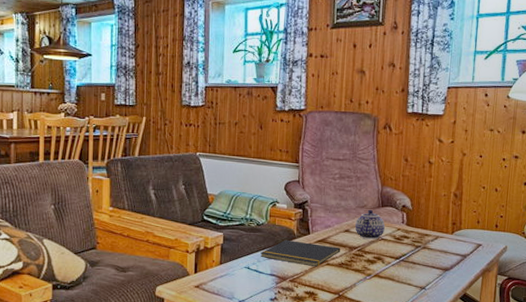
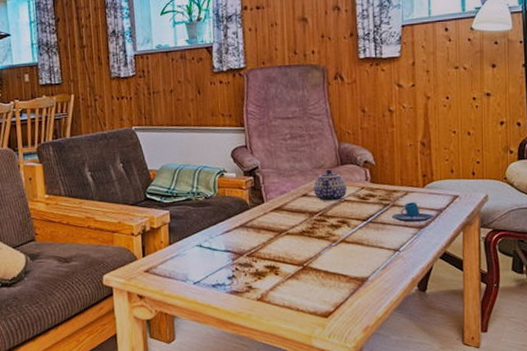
notepad: present [260,239,341,267] -> none [212,211,300,239]
mug: none [421,246,459,265] -> present [391,202,434,223]

